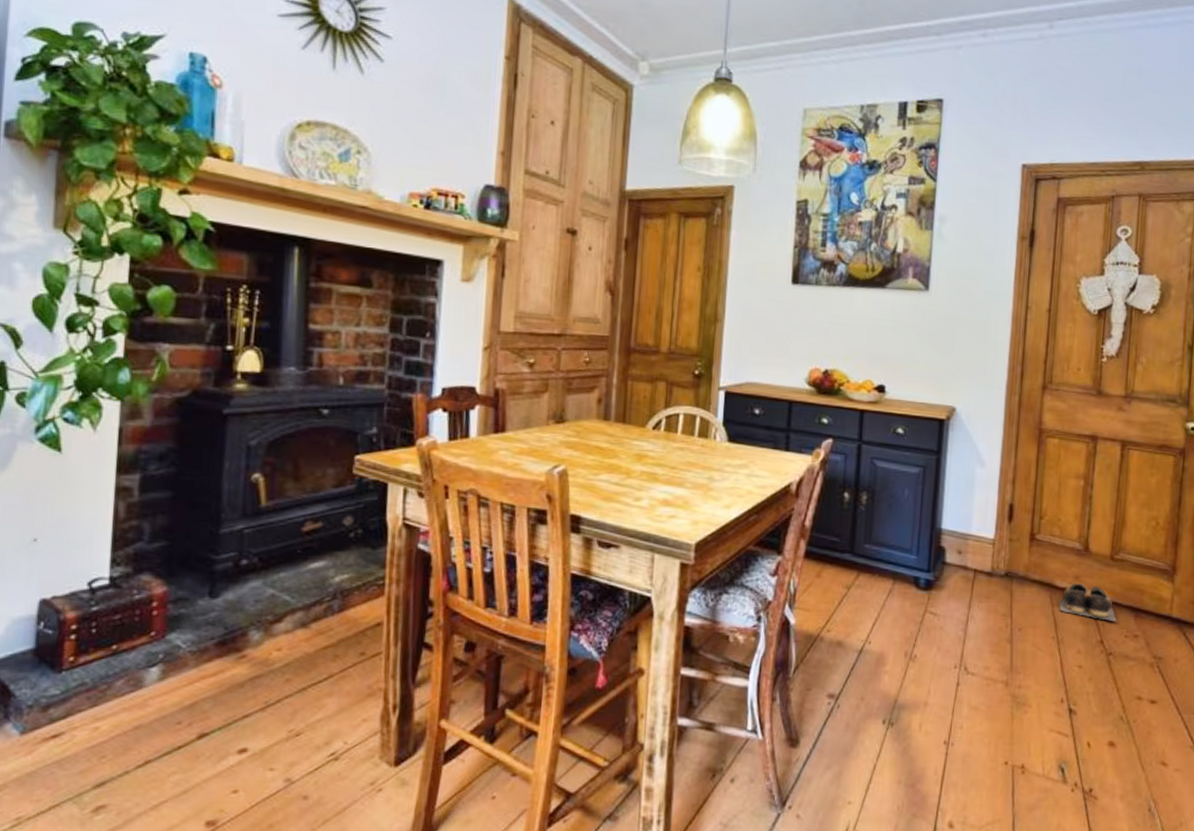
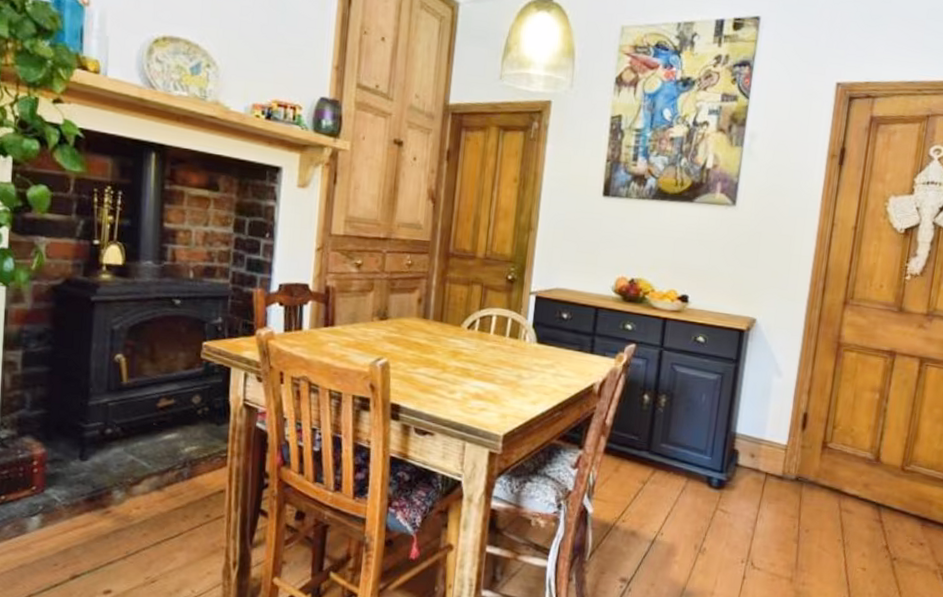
shoes: present [1059,582,1116,621] -> none [846,490,903,529]

